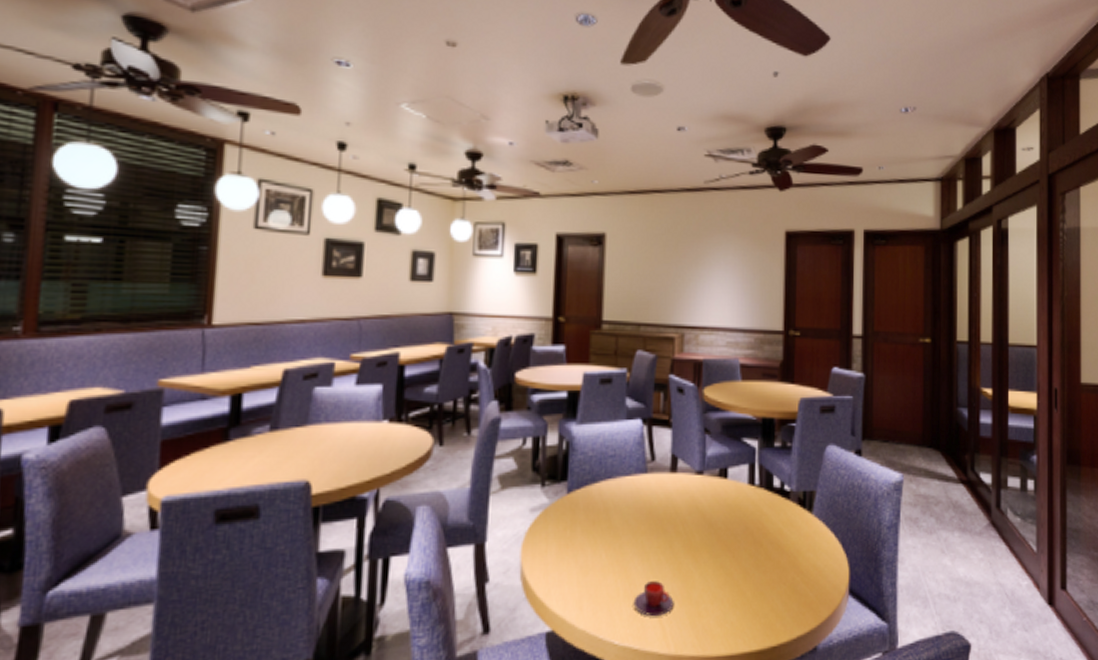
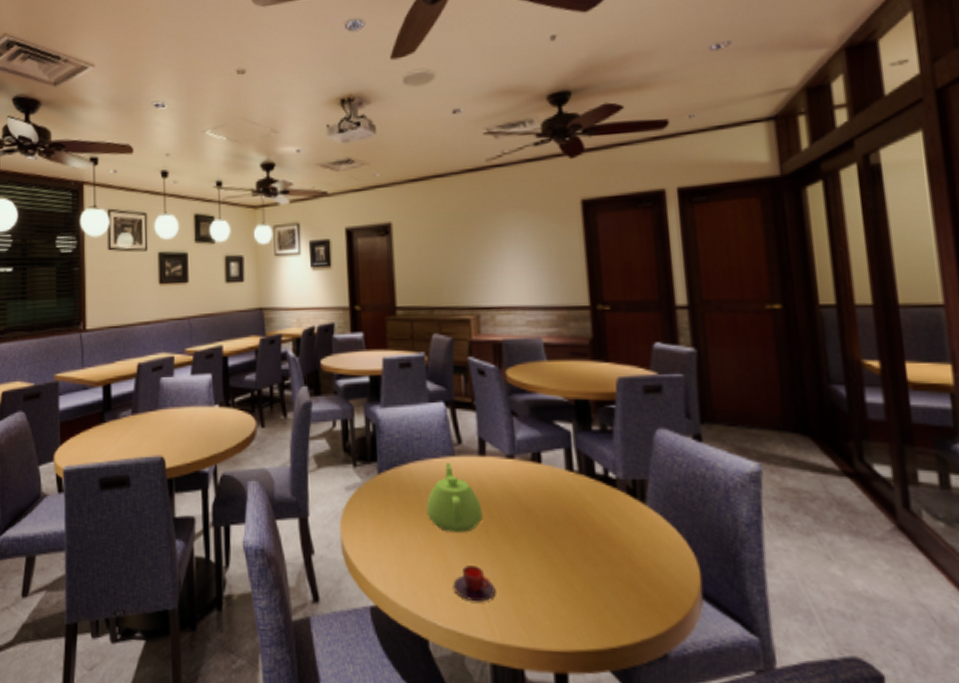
teapot: none [614,479,669,549] -> present [426,462,483,532]

